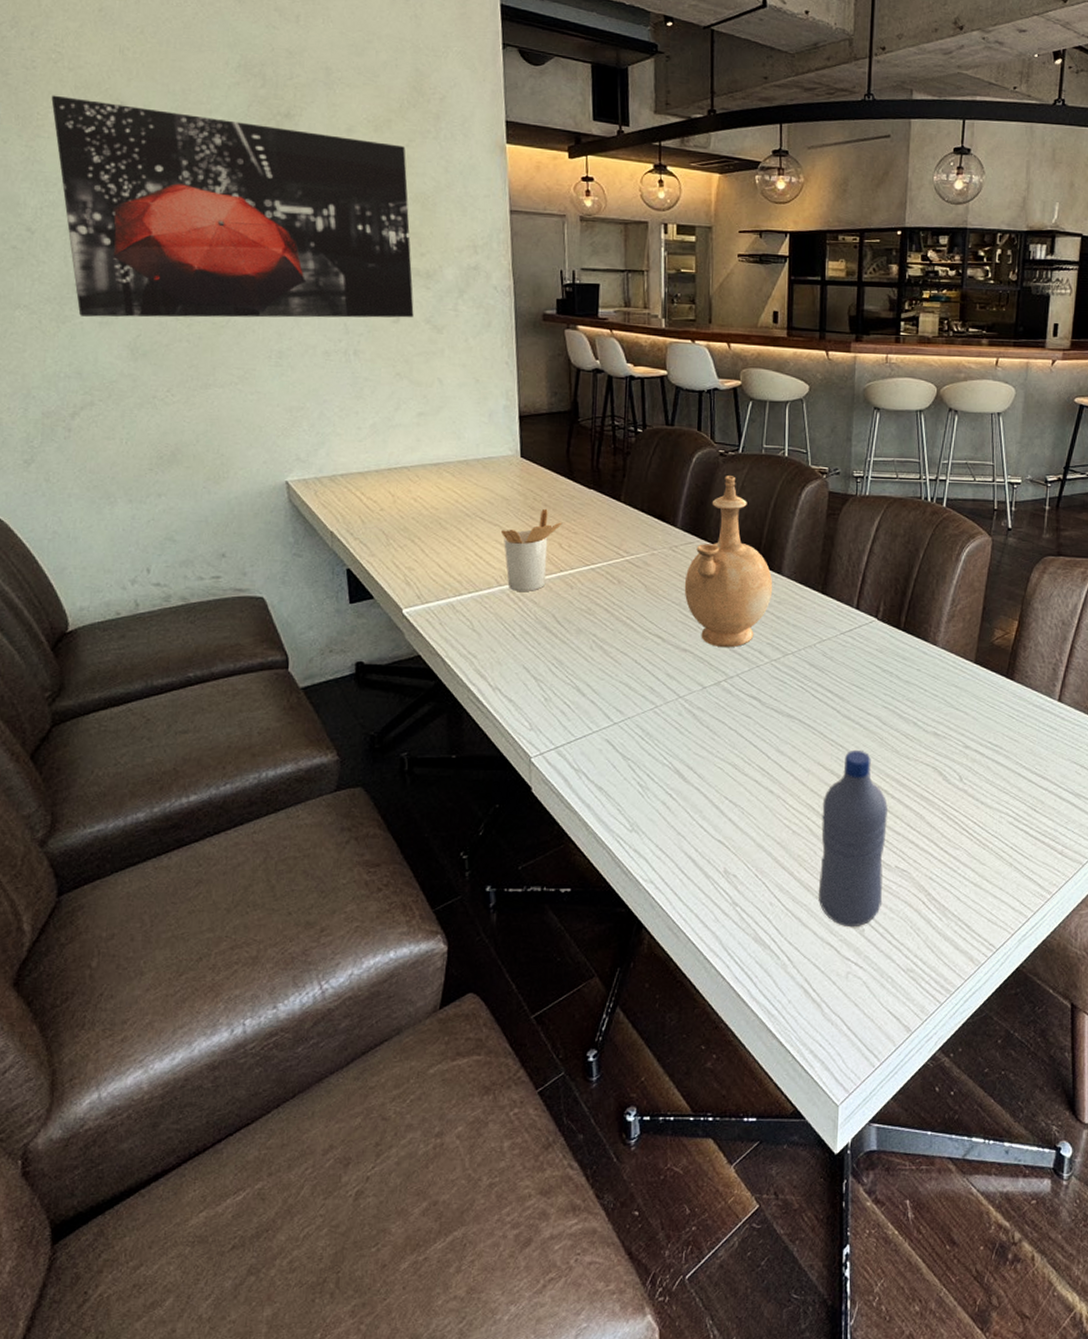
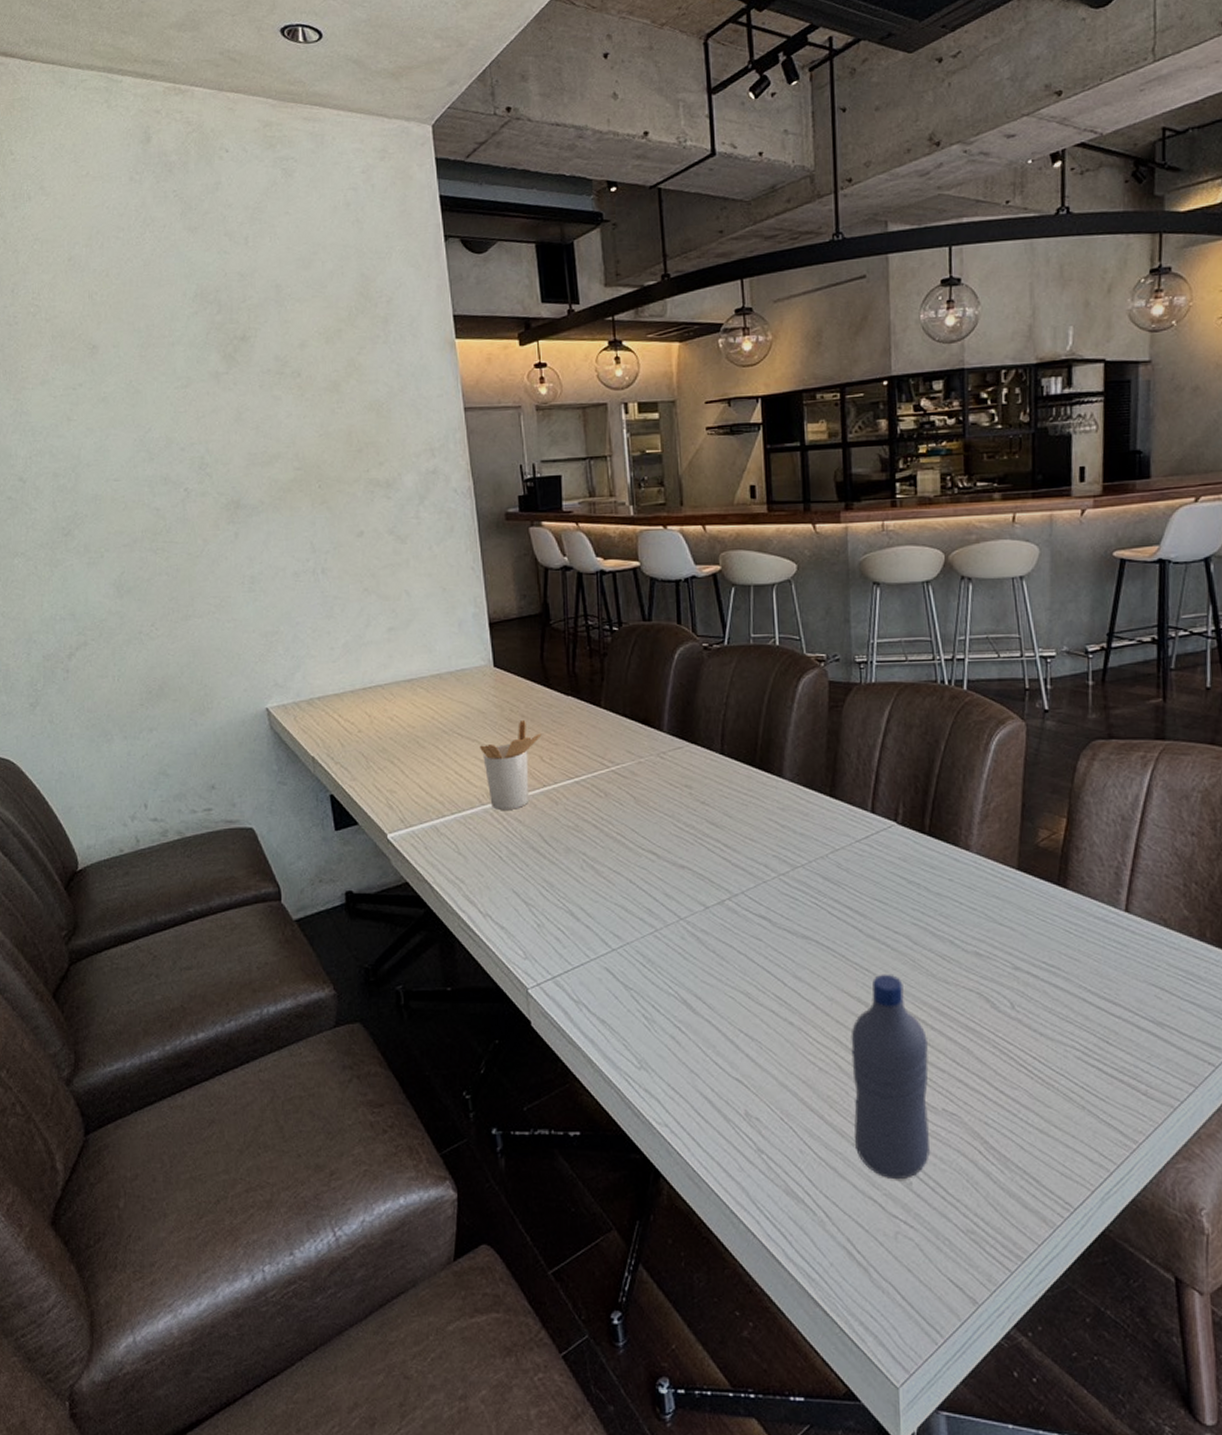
wall art: present [51,95,414,318] -> none [33,347,377,559]
vase: present [684,476,773,648] -> none [676,671,775,863]

